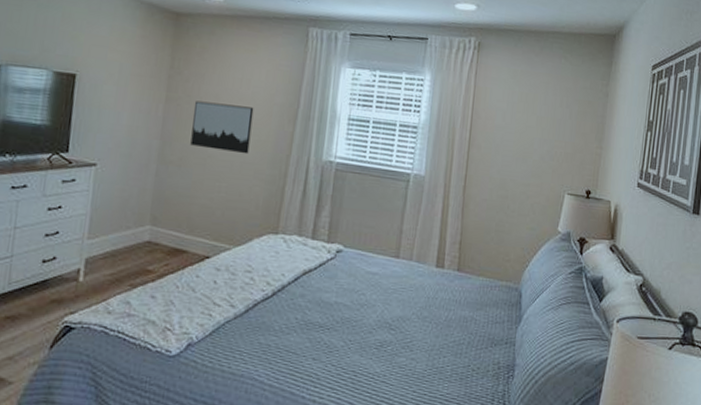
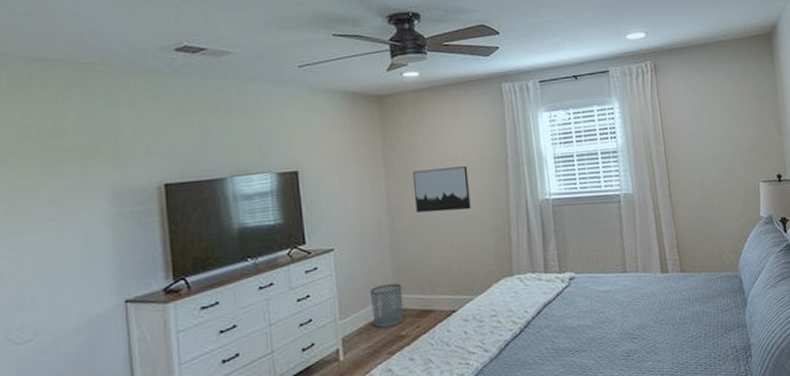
waste bin: none [122,212,159,258] -> present [369,283,403,328]

